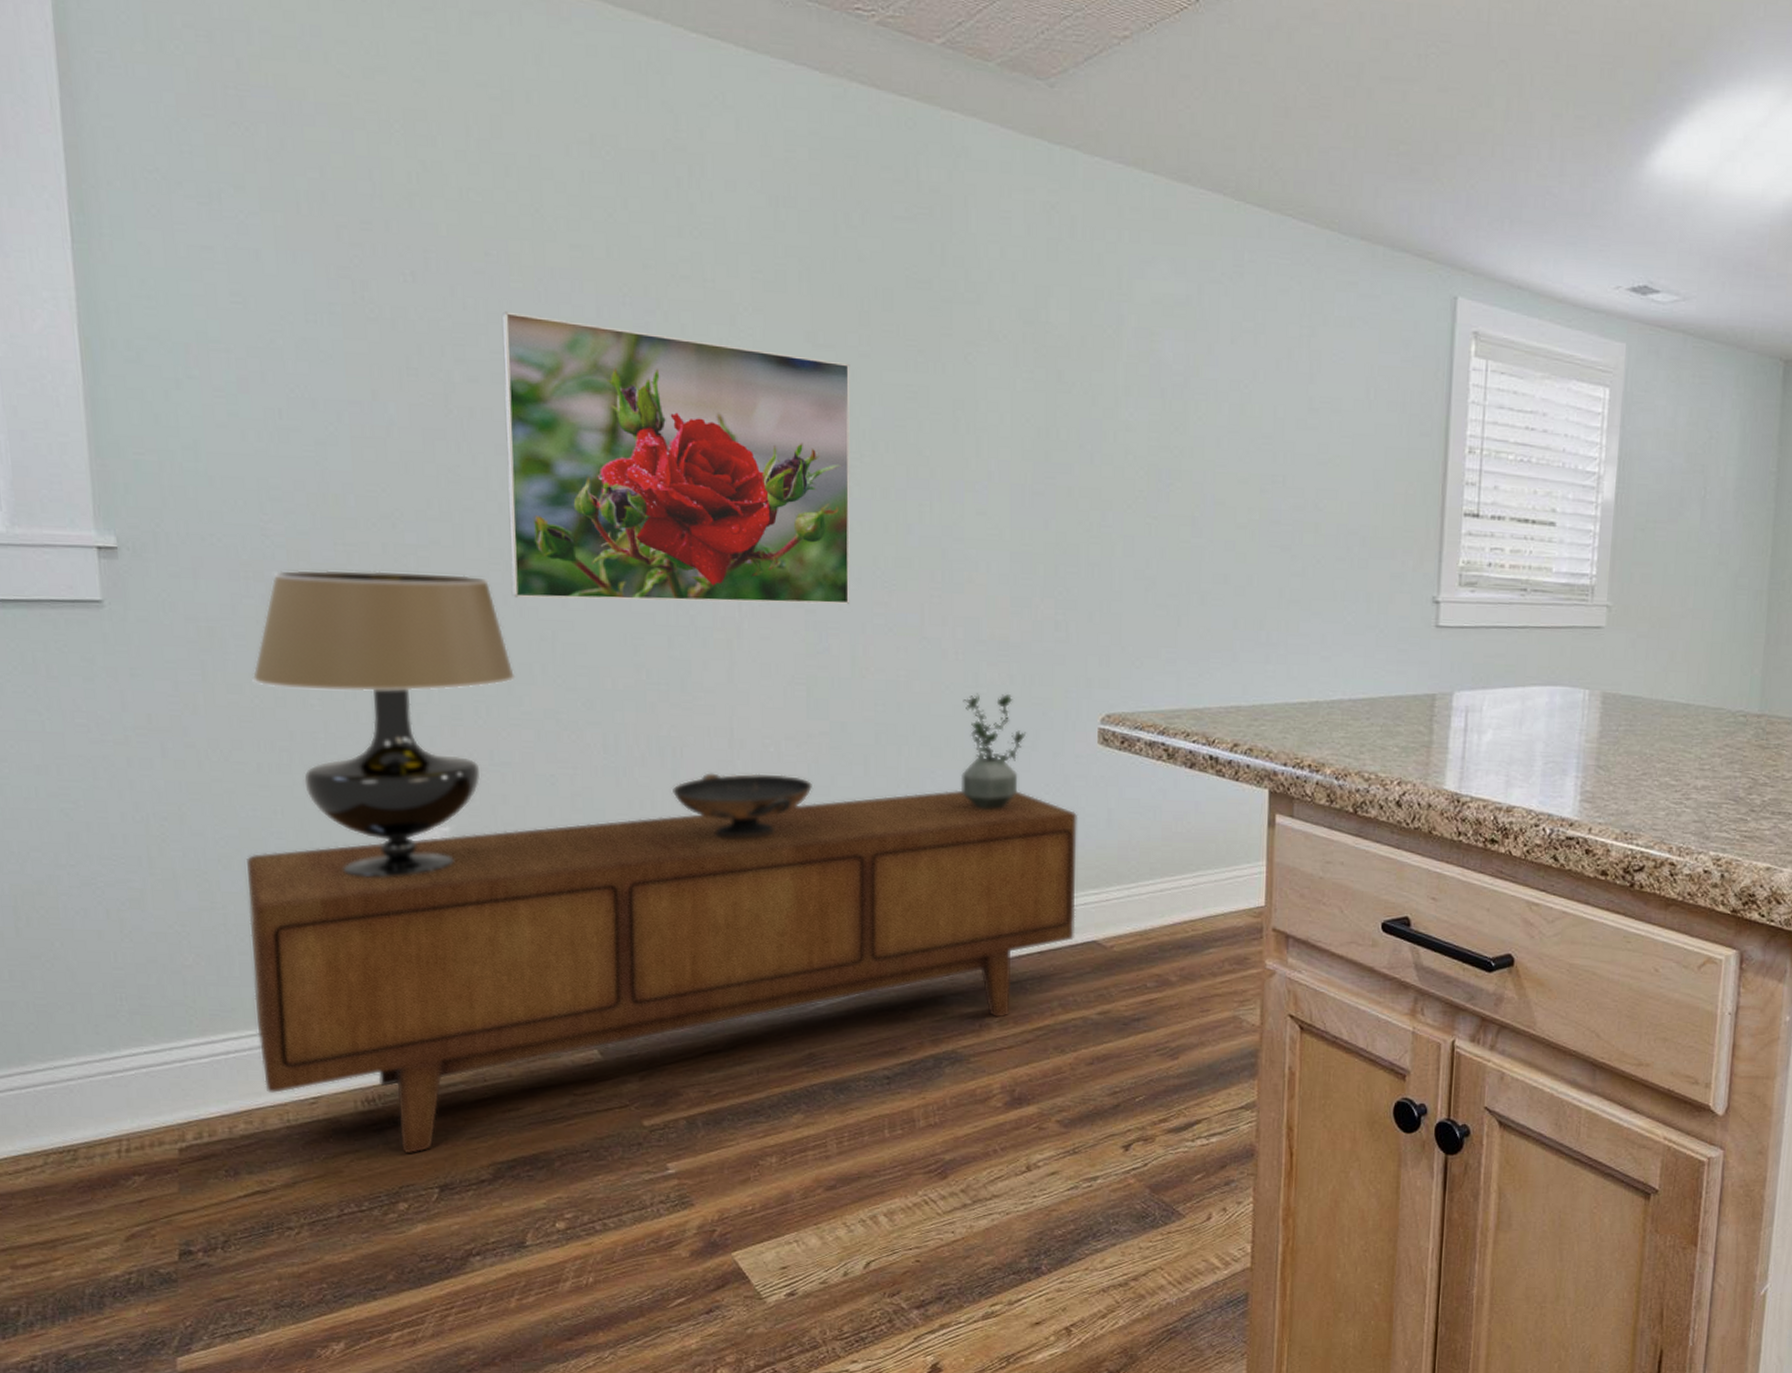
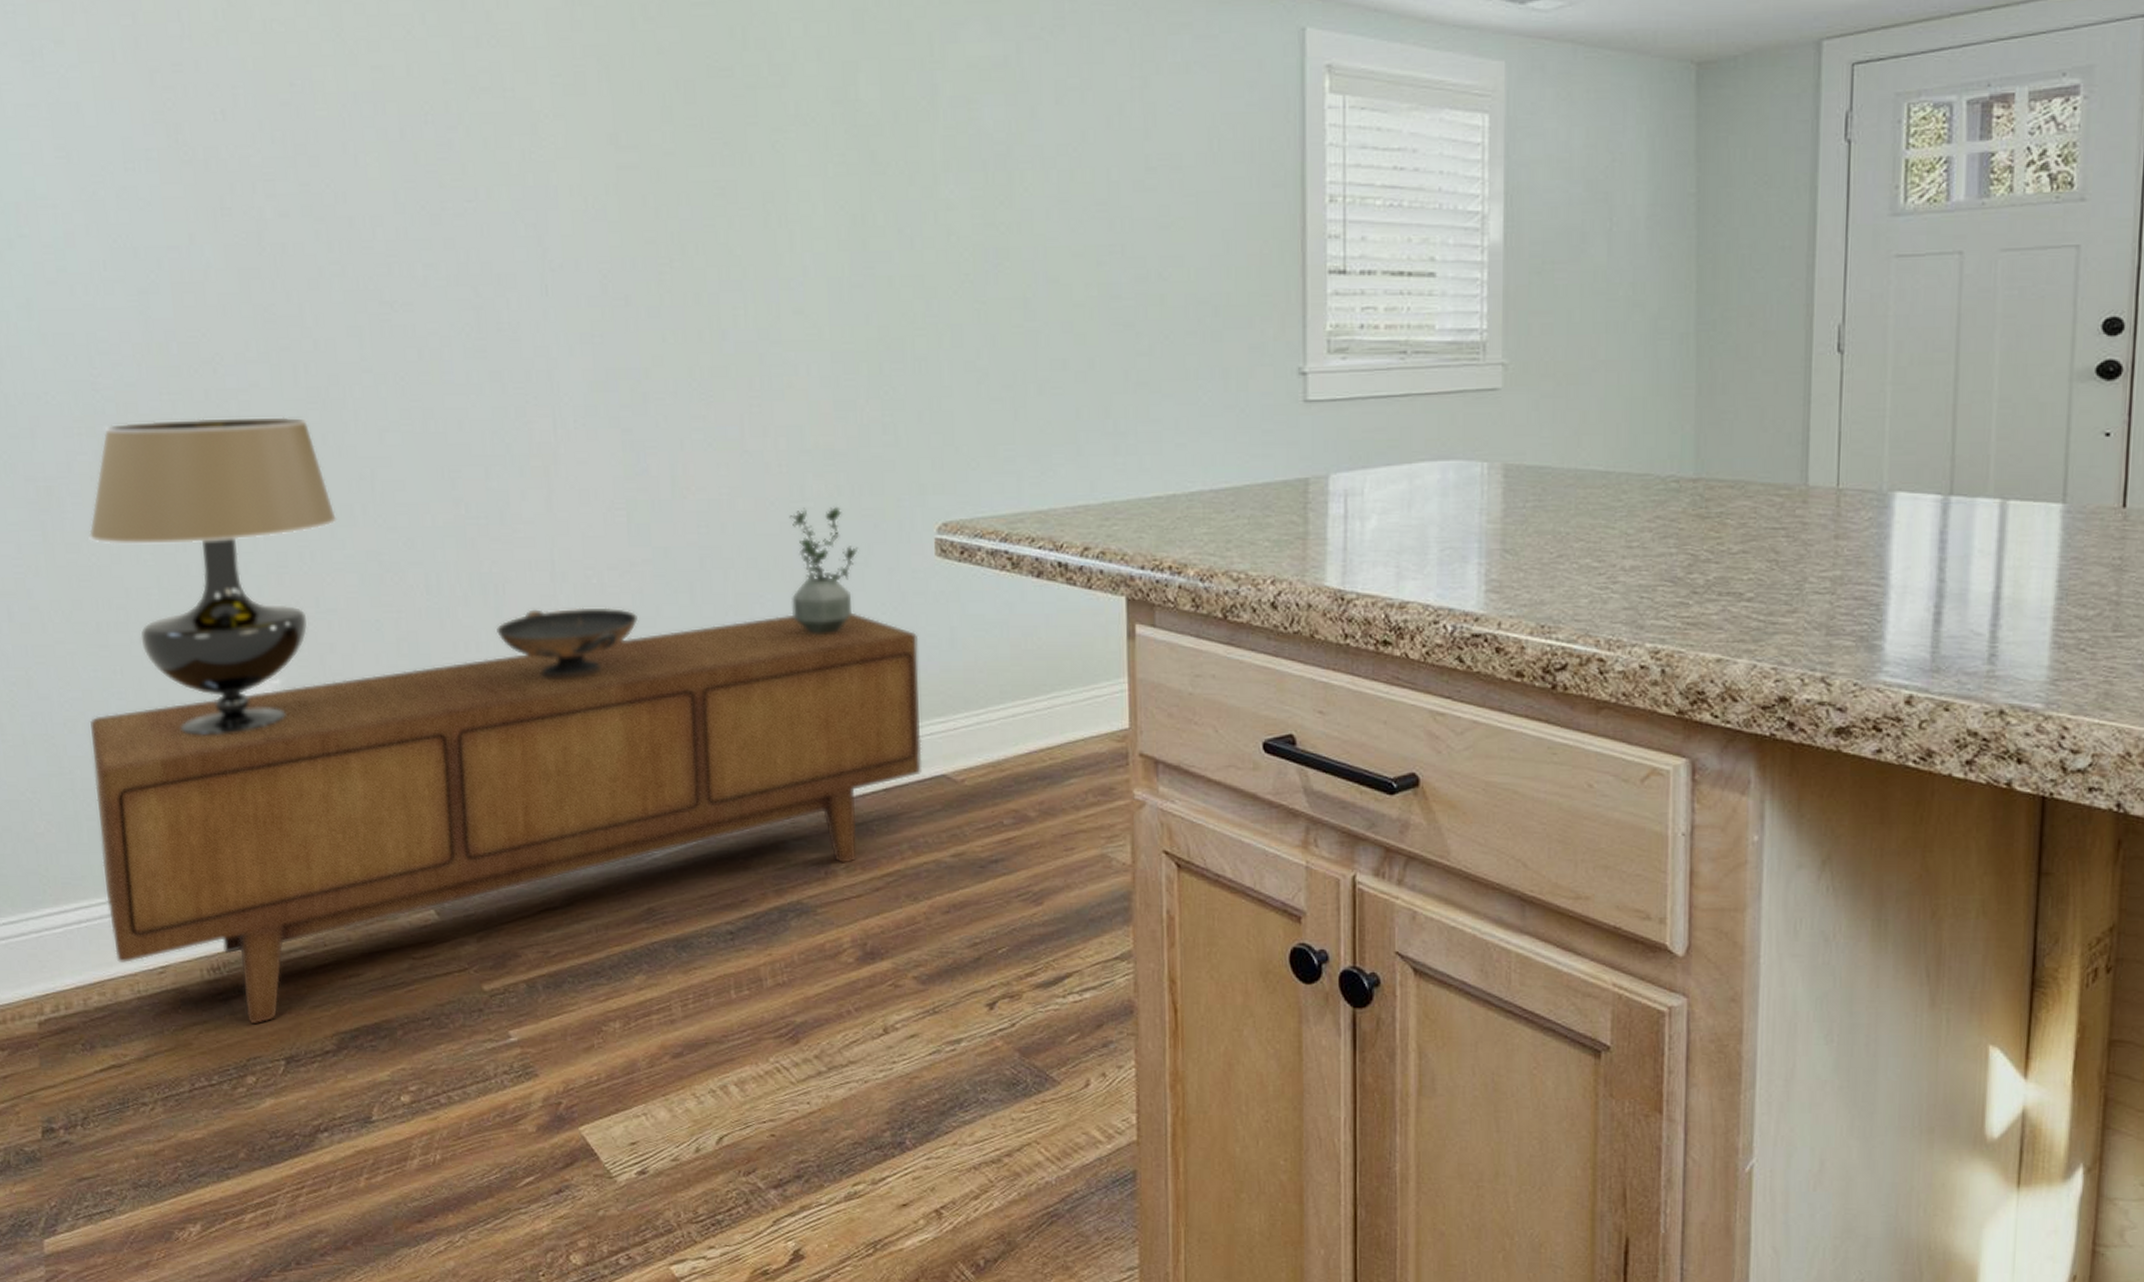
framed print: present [501,311,851,605] -> none [308,141,667,437]

